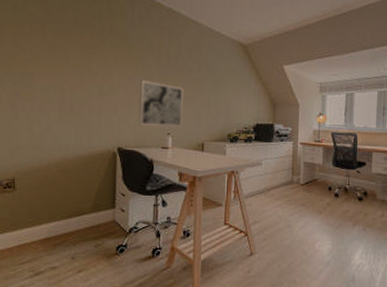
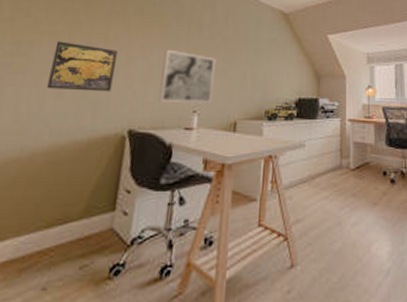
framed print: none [51,73,102,116] -> present [47,41,119,92]

